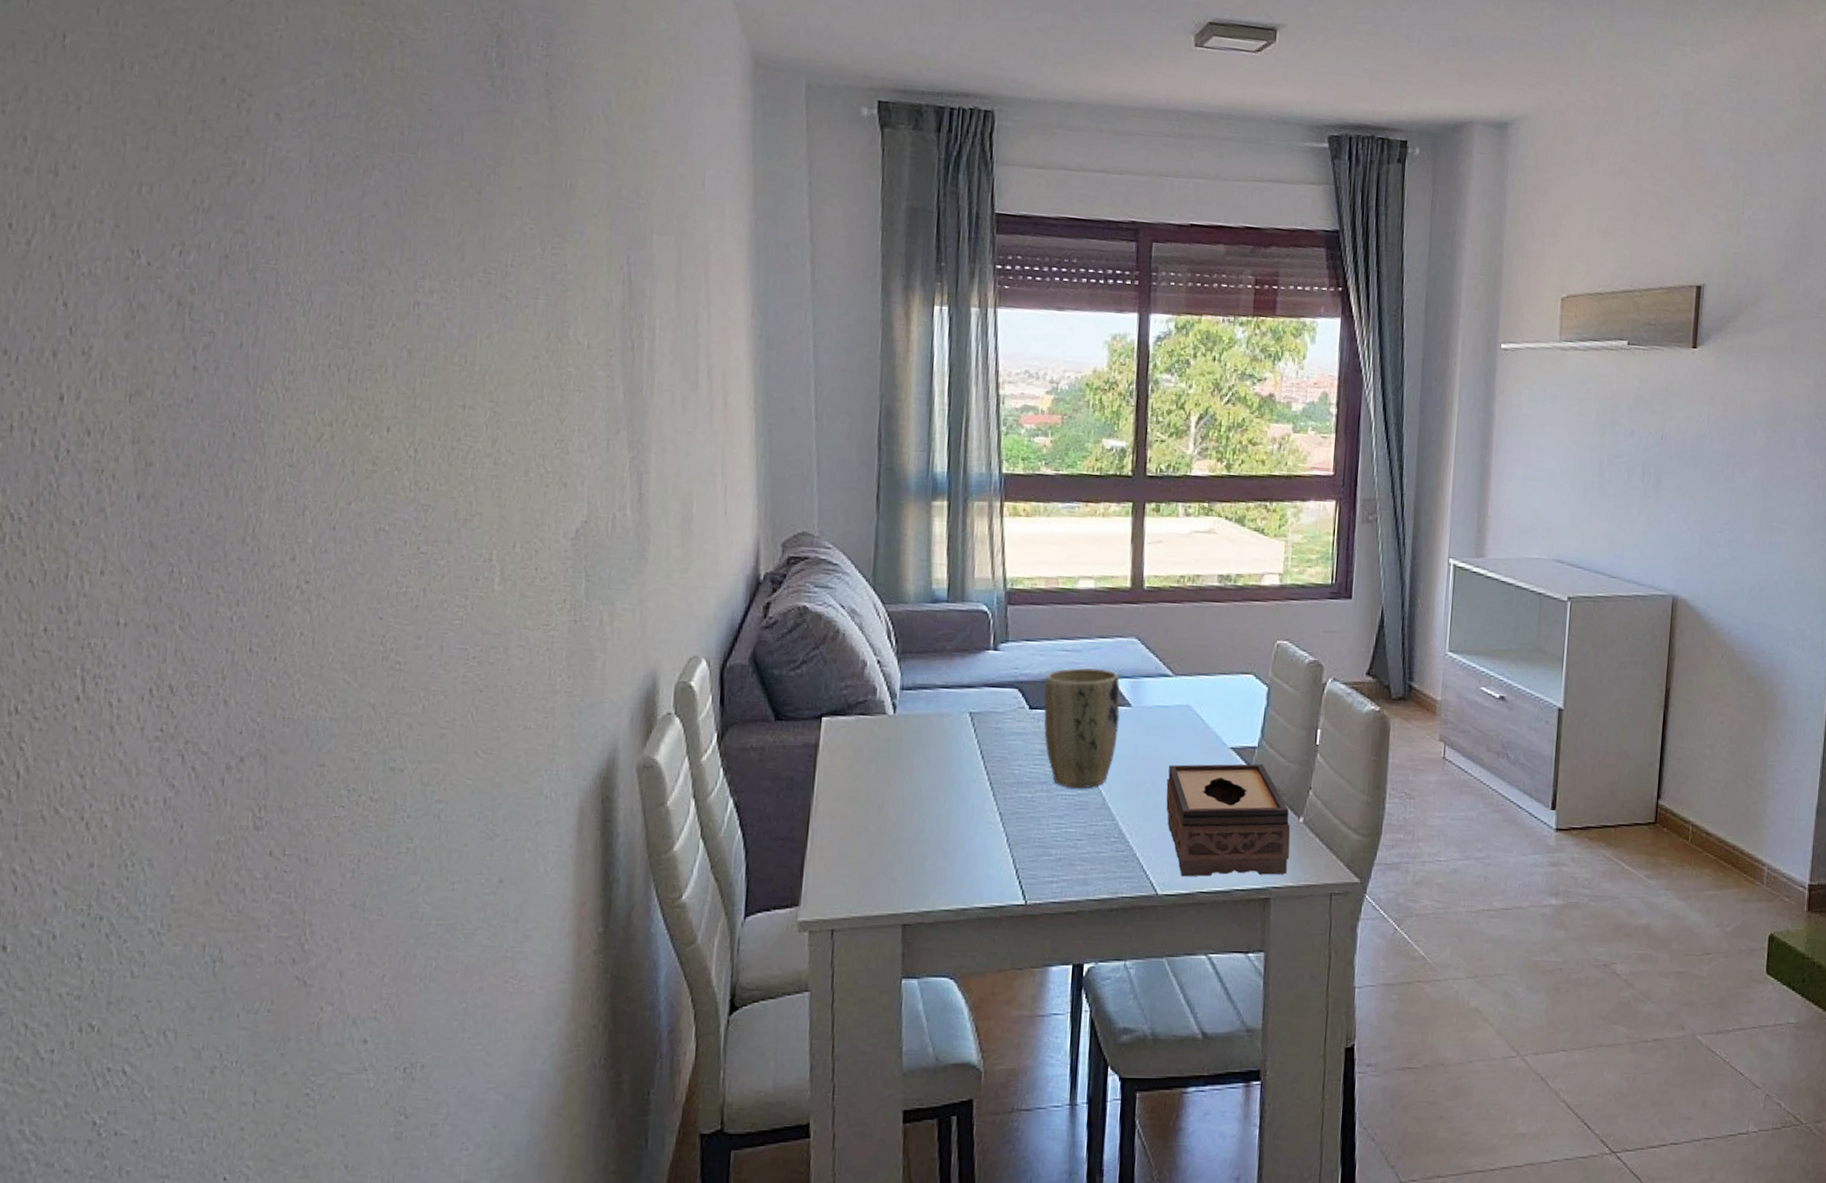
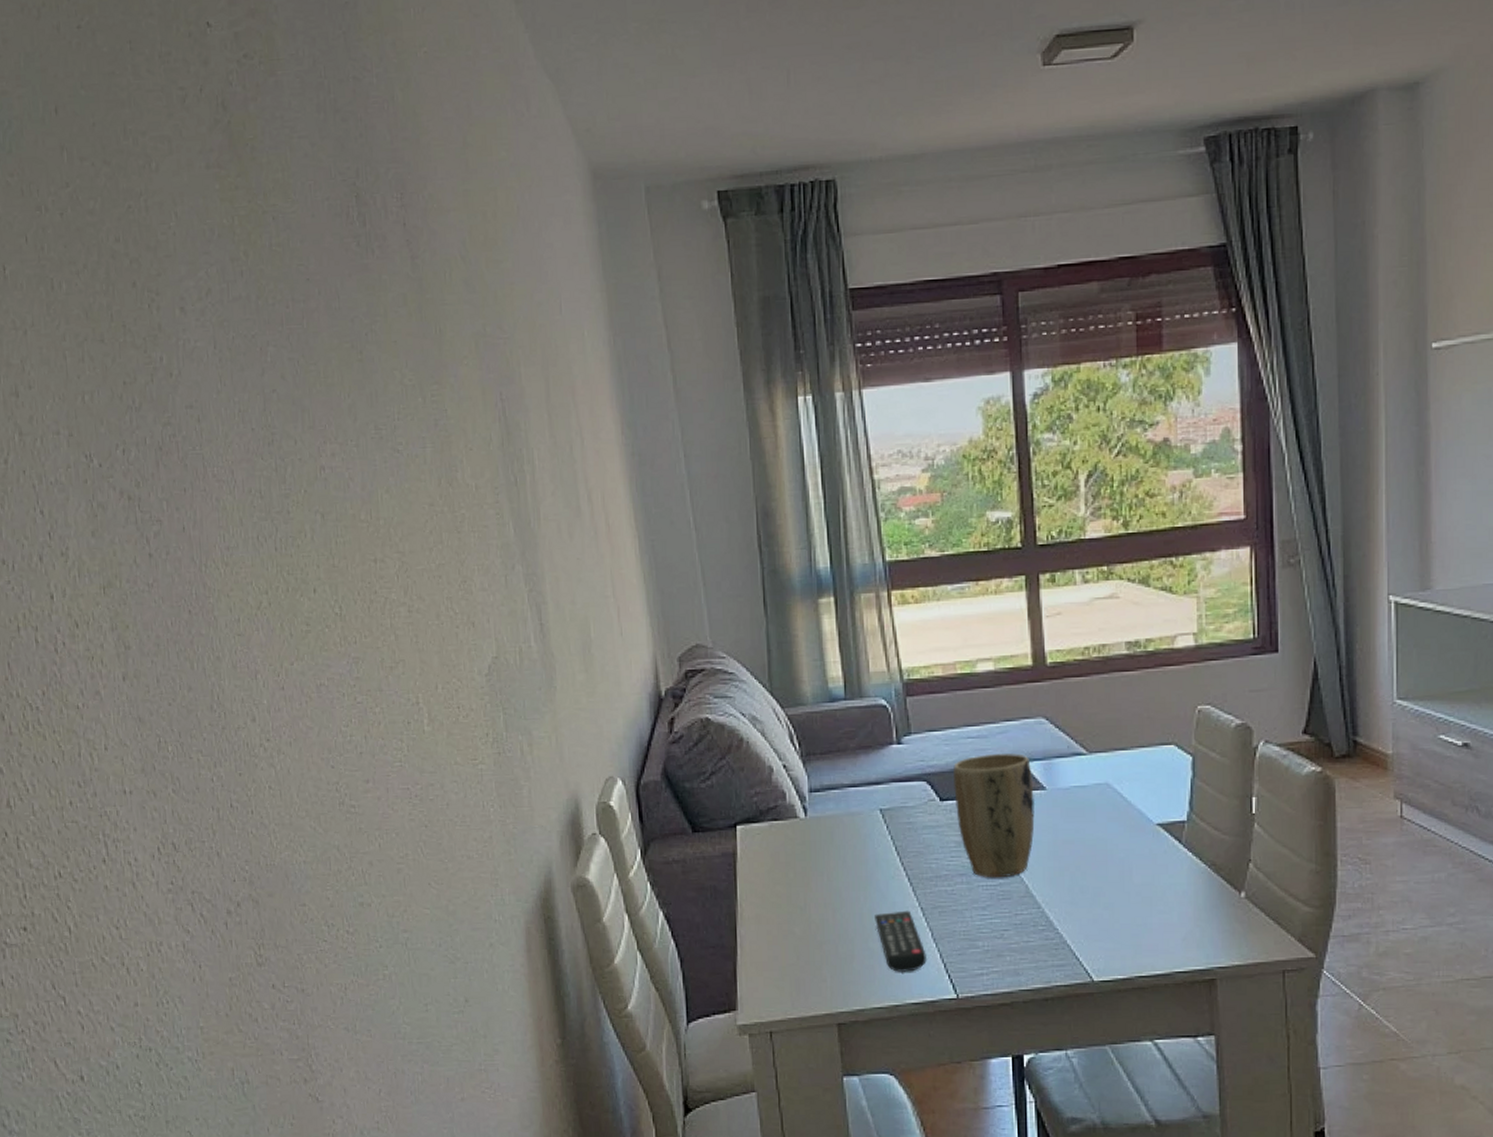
remote control: none [952,814,1001,876] -> present [875,910,928,972]
tissue box: present [1166,764,1291,877] -> none [1091,839,1233,962]

